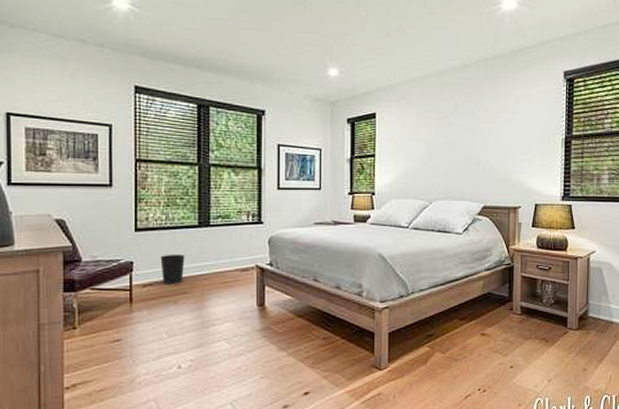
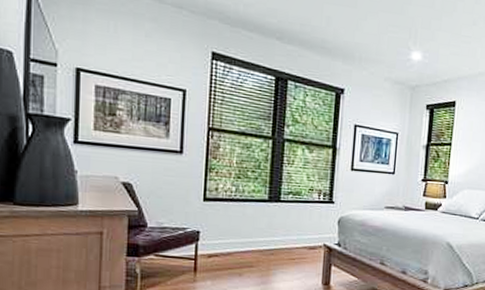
wastebasket: present [160,254,185,284] -> none [227,226,253,257]

